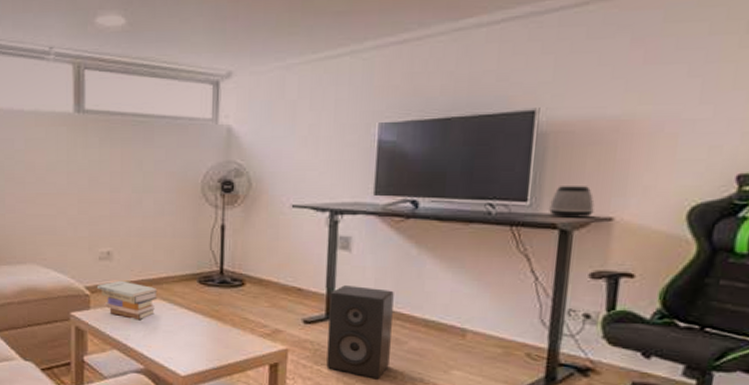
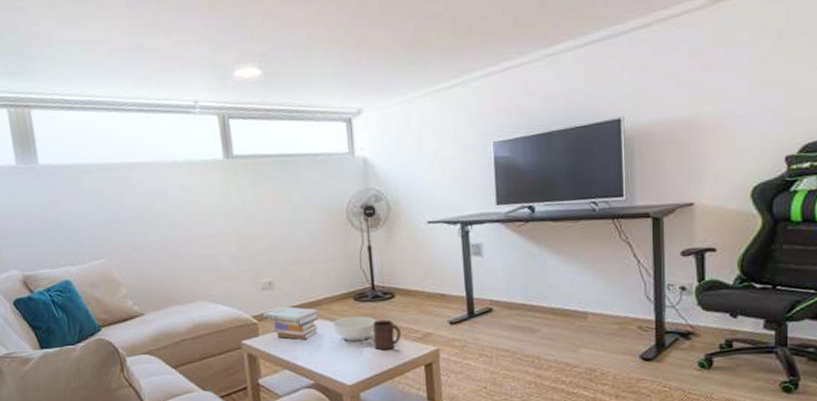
bowl: none [171,300,221,329] -> present [332,316,377,342]
cup: none [215,308,248,343] -> present [373,319,402,350]
bookshelf speaker: present [326,285,394,380] -> none [469,286,527,366]
speaker: present [549,186,595,218] -> none [642,178,678,207]

